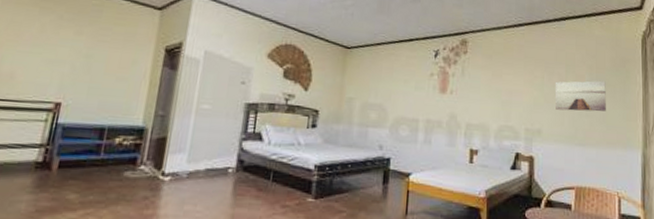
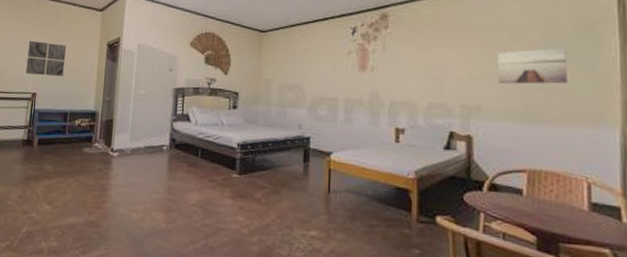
wall art: none [47,37,110,84] -> present [25,40,67,77]

